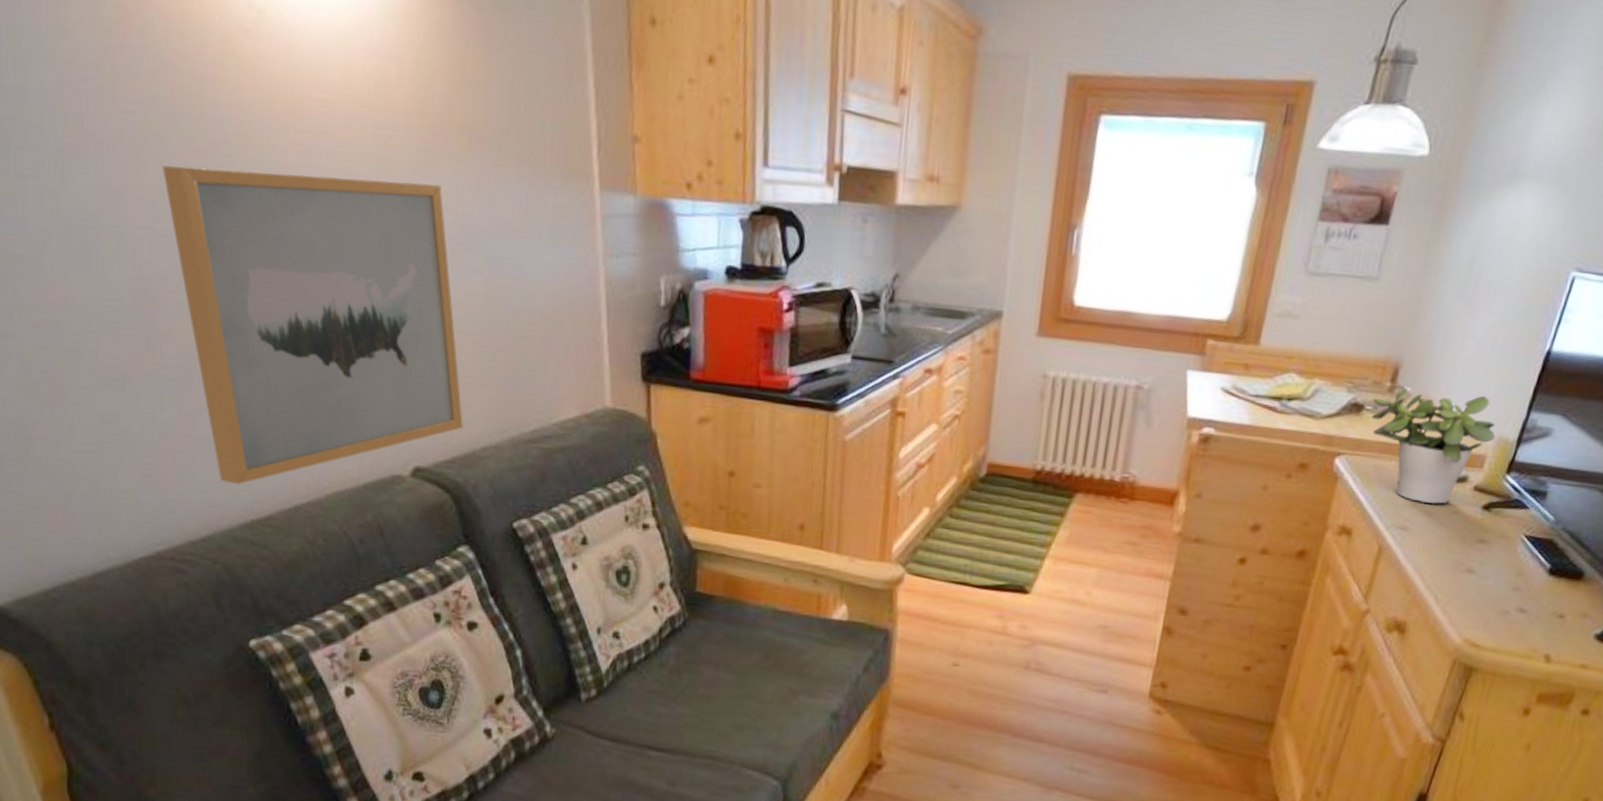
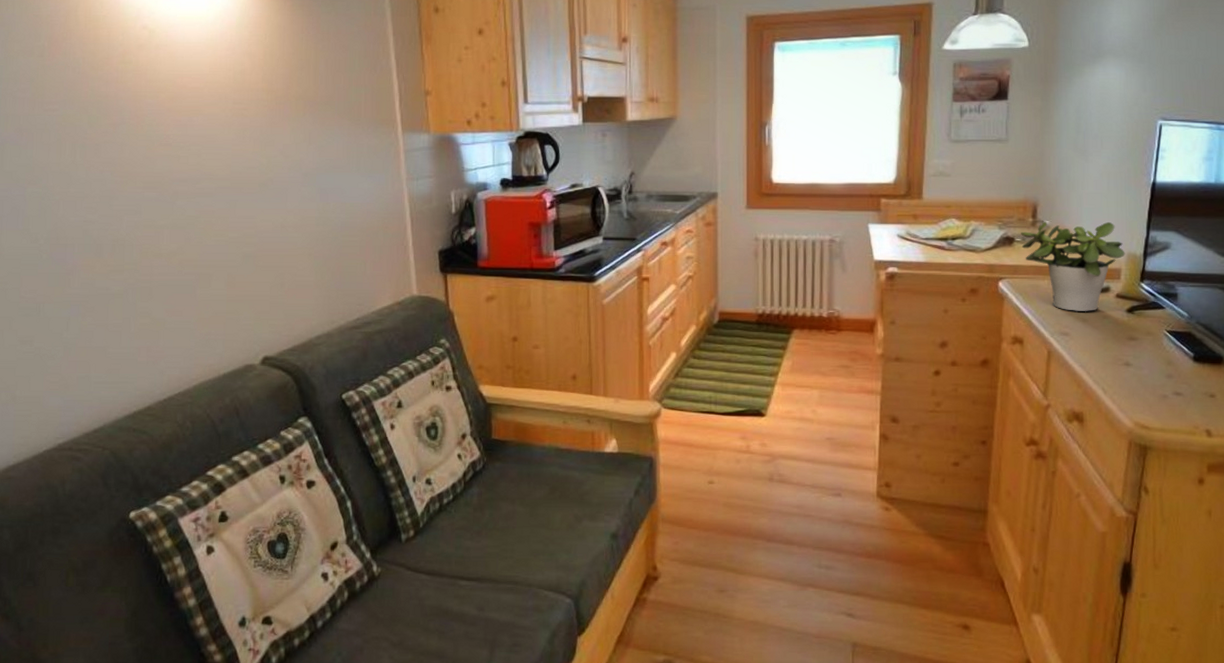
wall art: present [162,165,463,485] -> none [76,140,301,384]

